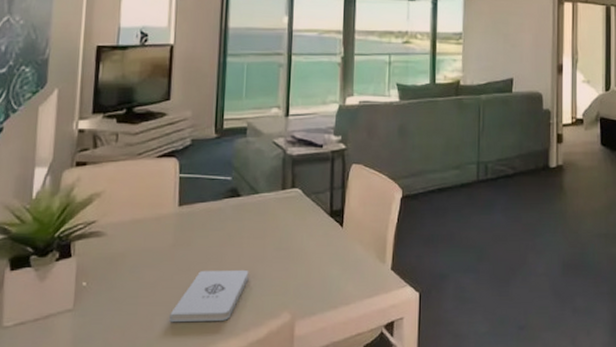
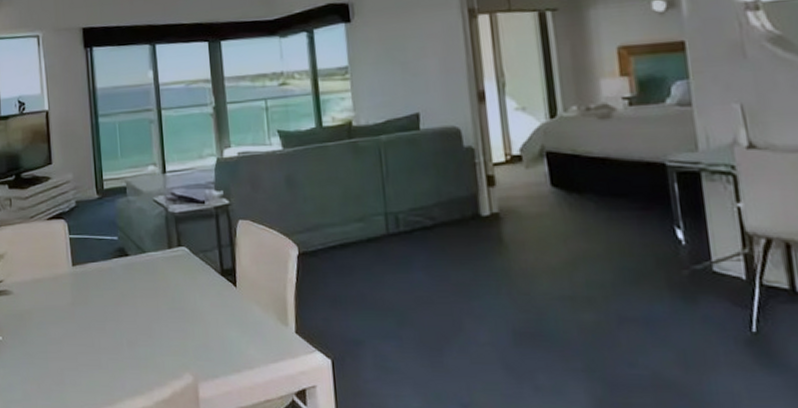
notepad: present [169,269,249,322] -> none [77,328,147,379]

